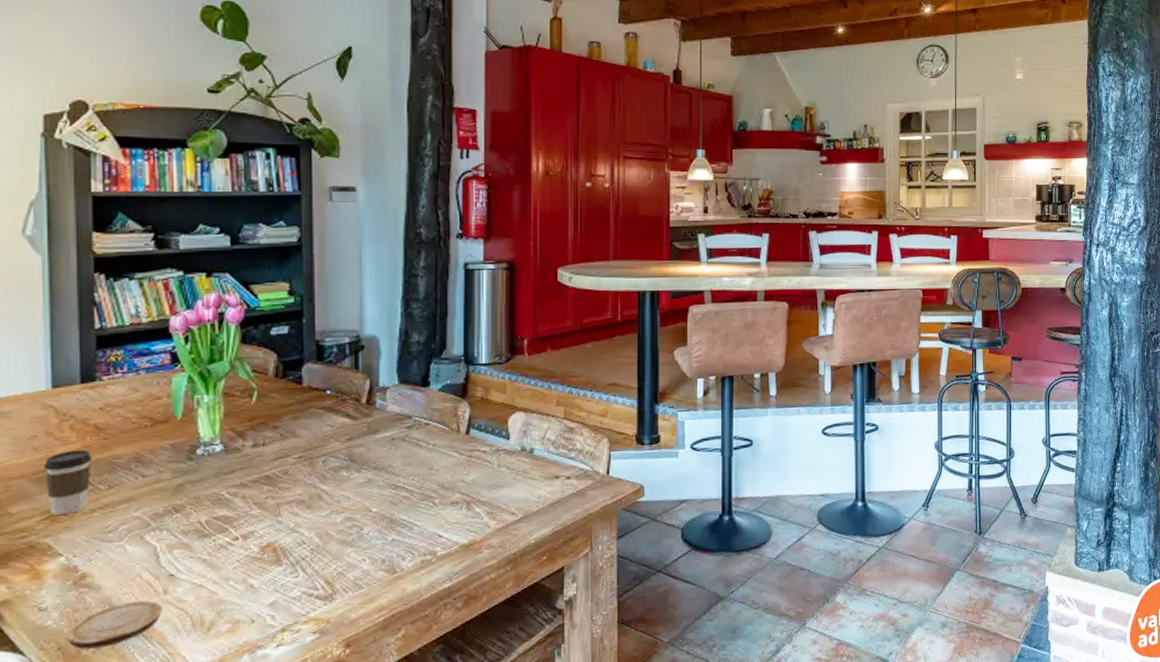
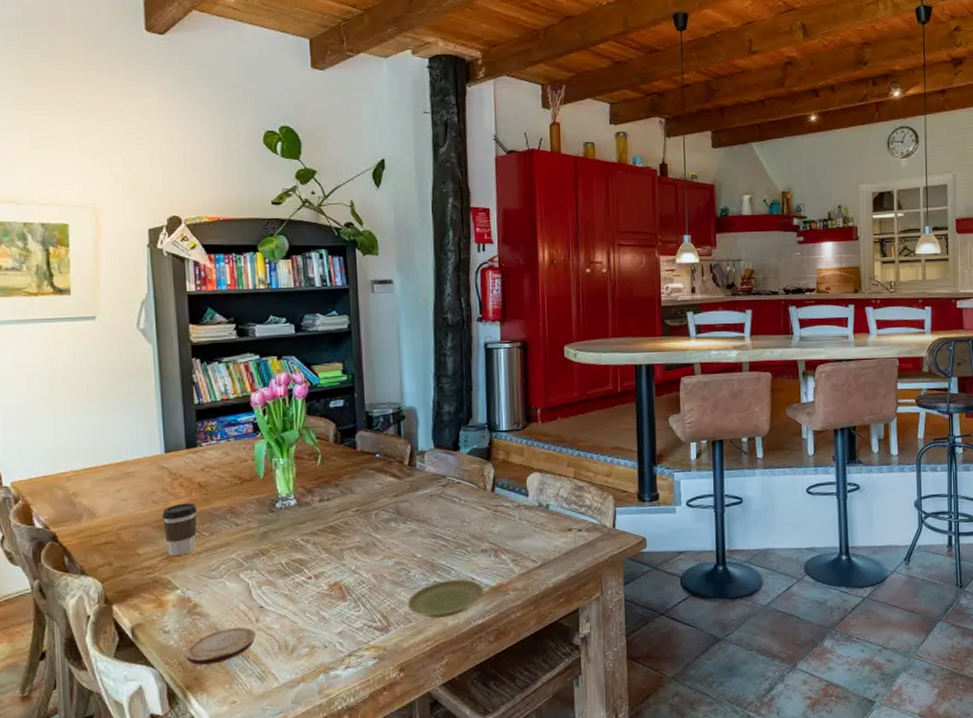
plate: none [358,536,452,583] -> present [407,579,484,618]

